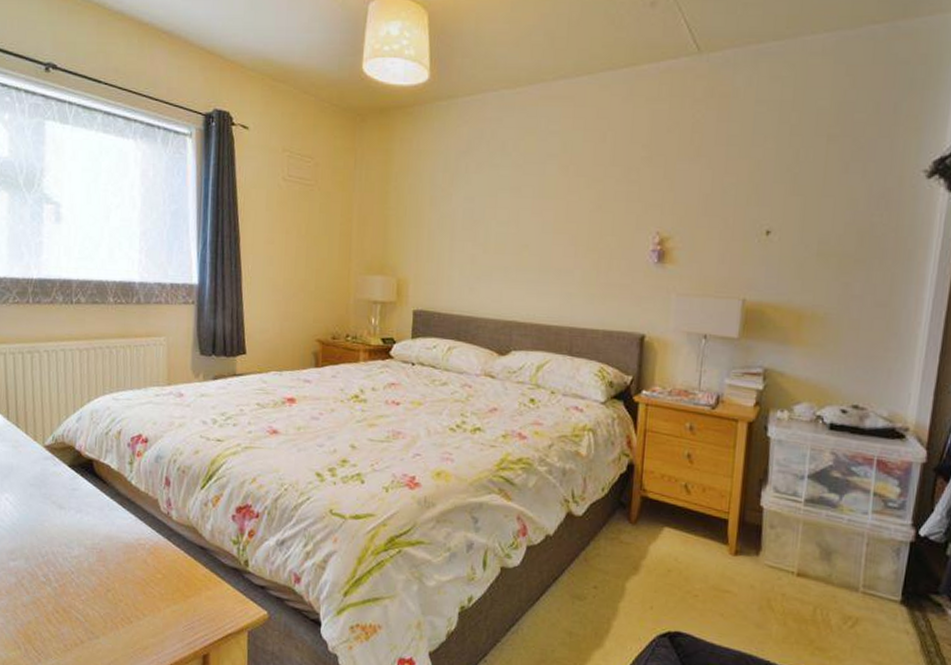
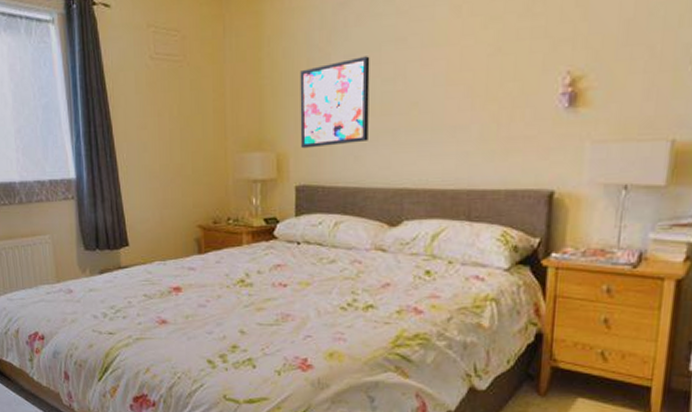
wall art: none [420,200,487,277] -> present [300,56,370,149]

